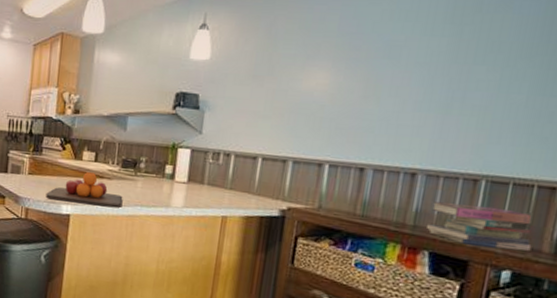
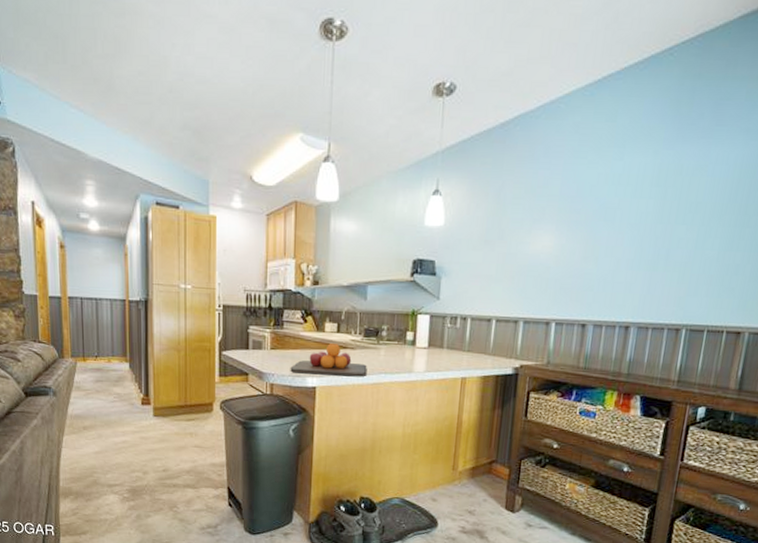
books: present [425,202,532,251] -> none [637,351,722,389]

